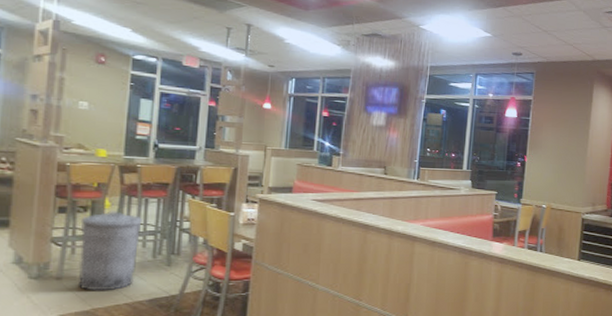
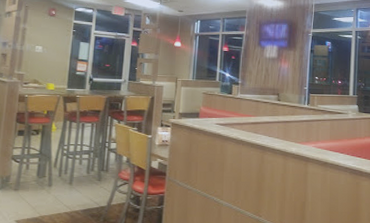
trash can: present [78,211,142,291] -> none [30,134,80,202]

